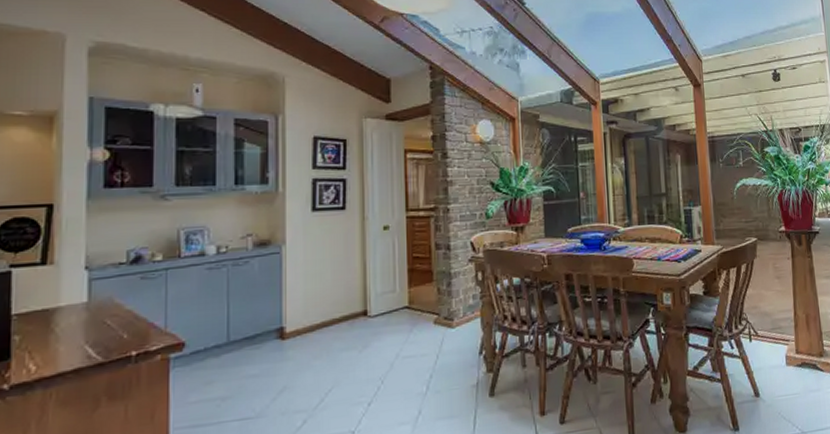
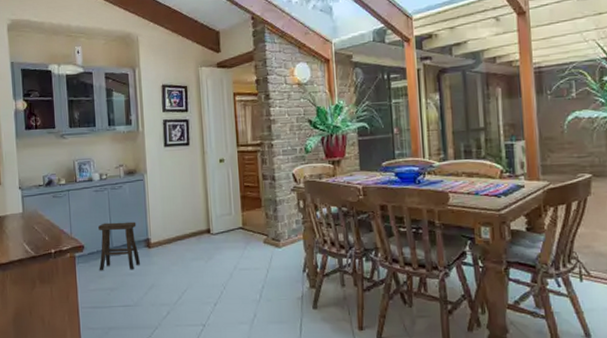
stool: none [205,306,268,376] -> present [98,221,140,271]

